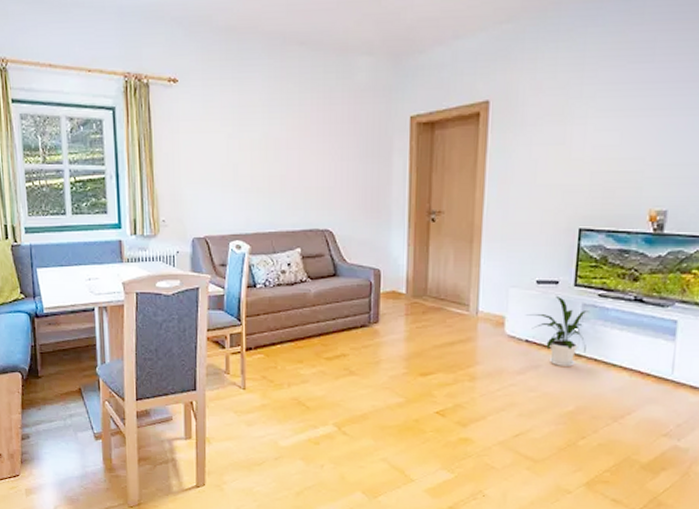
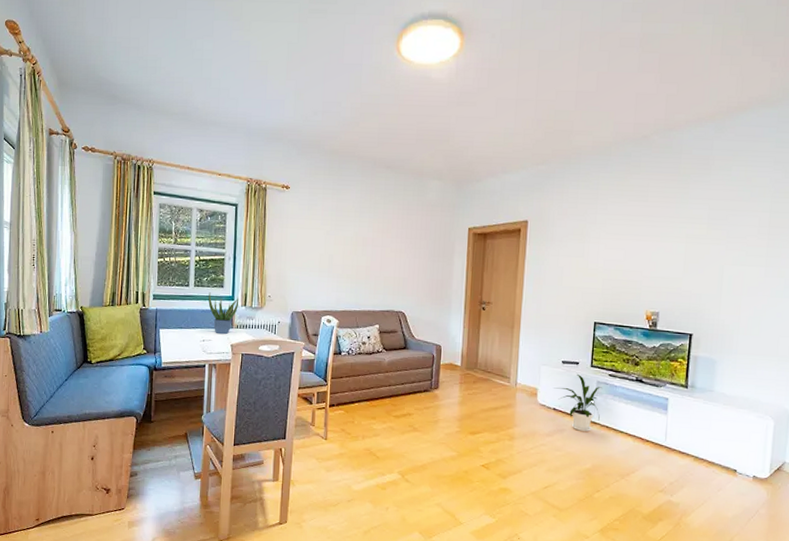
potted plant: none [90,220,128,271] -> present [208,292,239,335]

